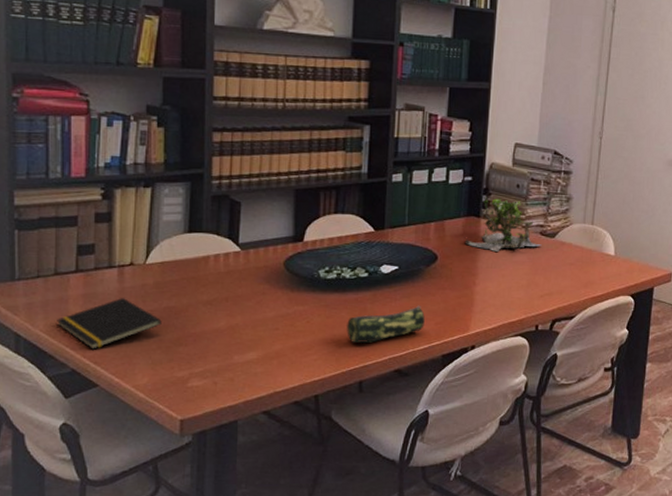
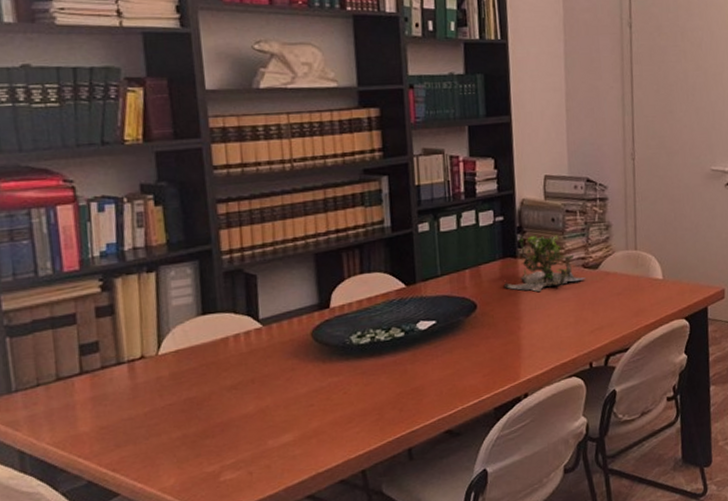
notepad: present [57,298,162,350] -> none [65,395,184,456]
pencil case: present [347,305,425,343] -> none [387,359,471,408]

